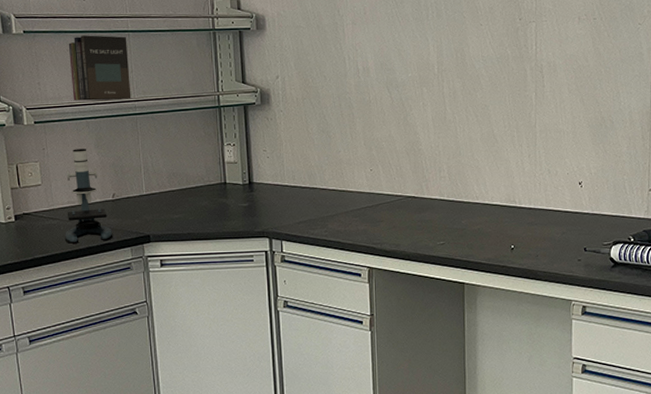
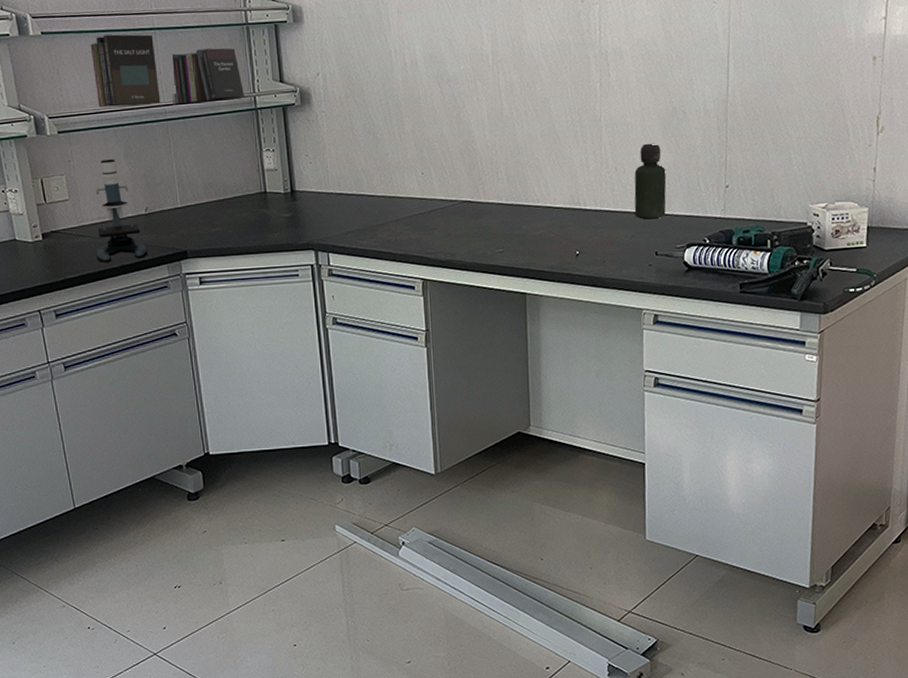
books: none [141,50,210,101] -> present [170,48,245,105]
bottle: none [565,148,595,218] -> present [634,143,667,220]

